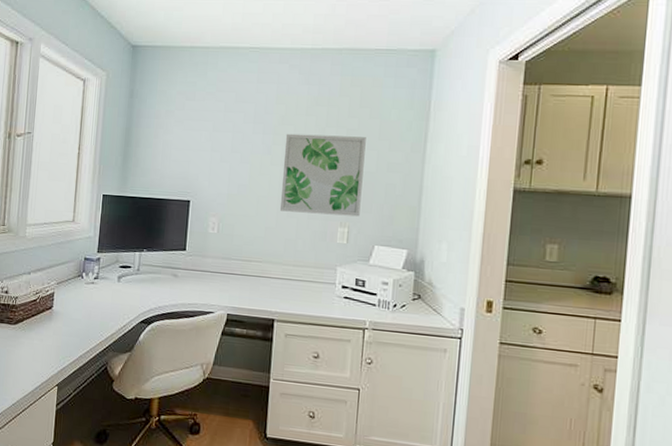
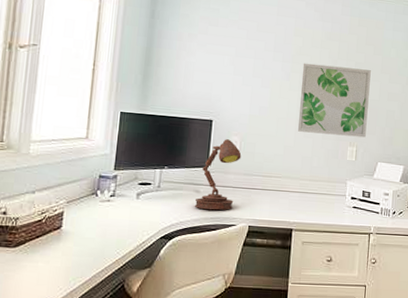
desk lamp: none [172,220,220,296] -> present [194,139,242,211]

